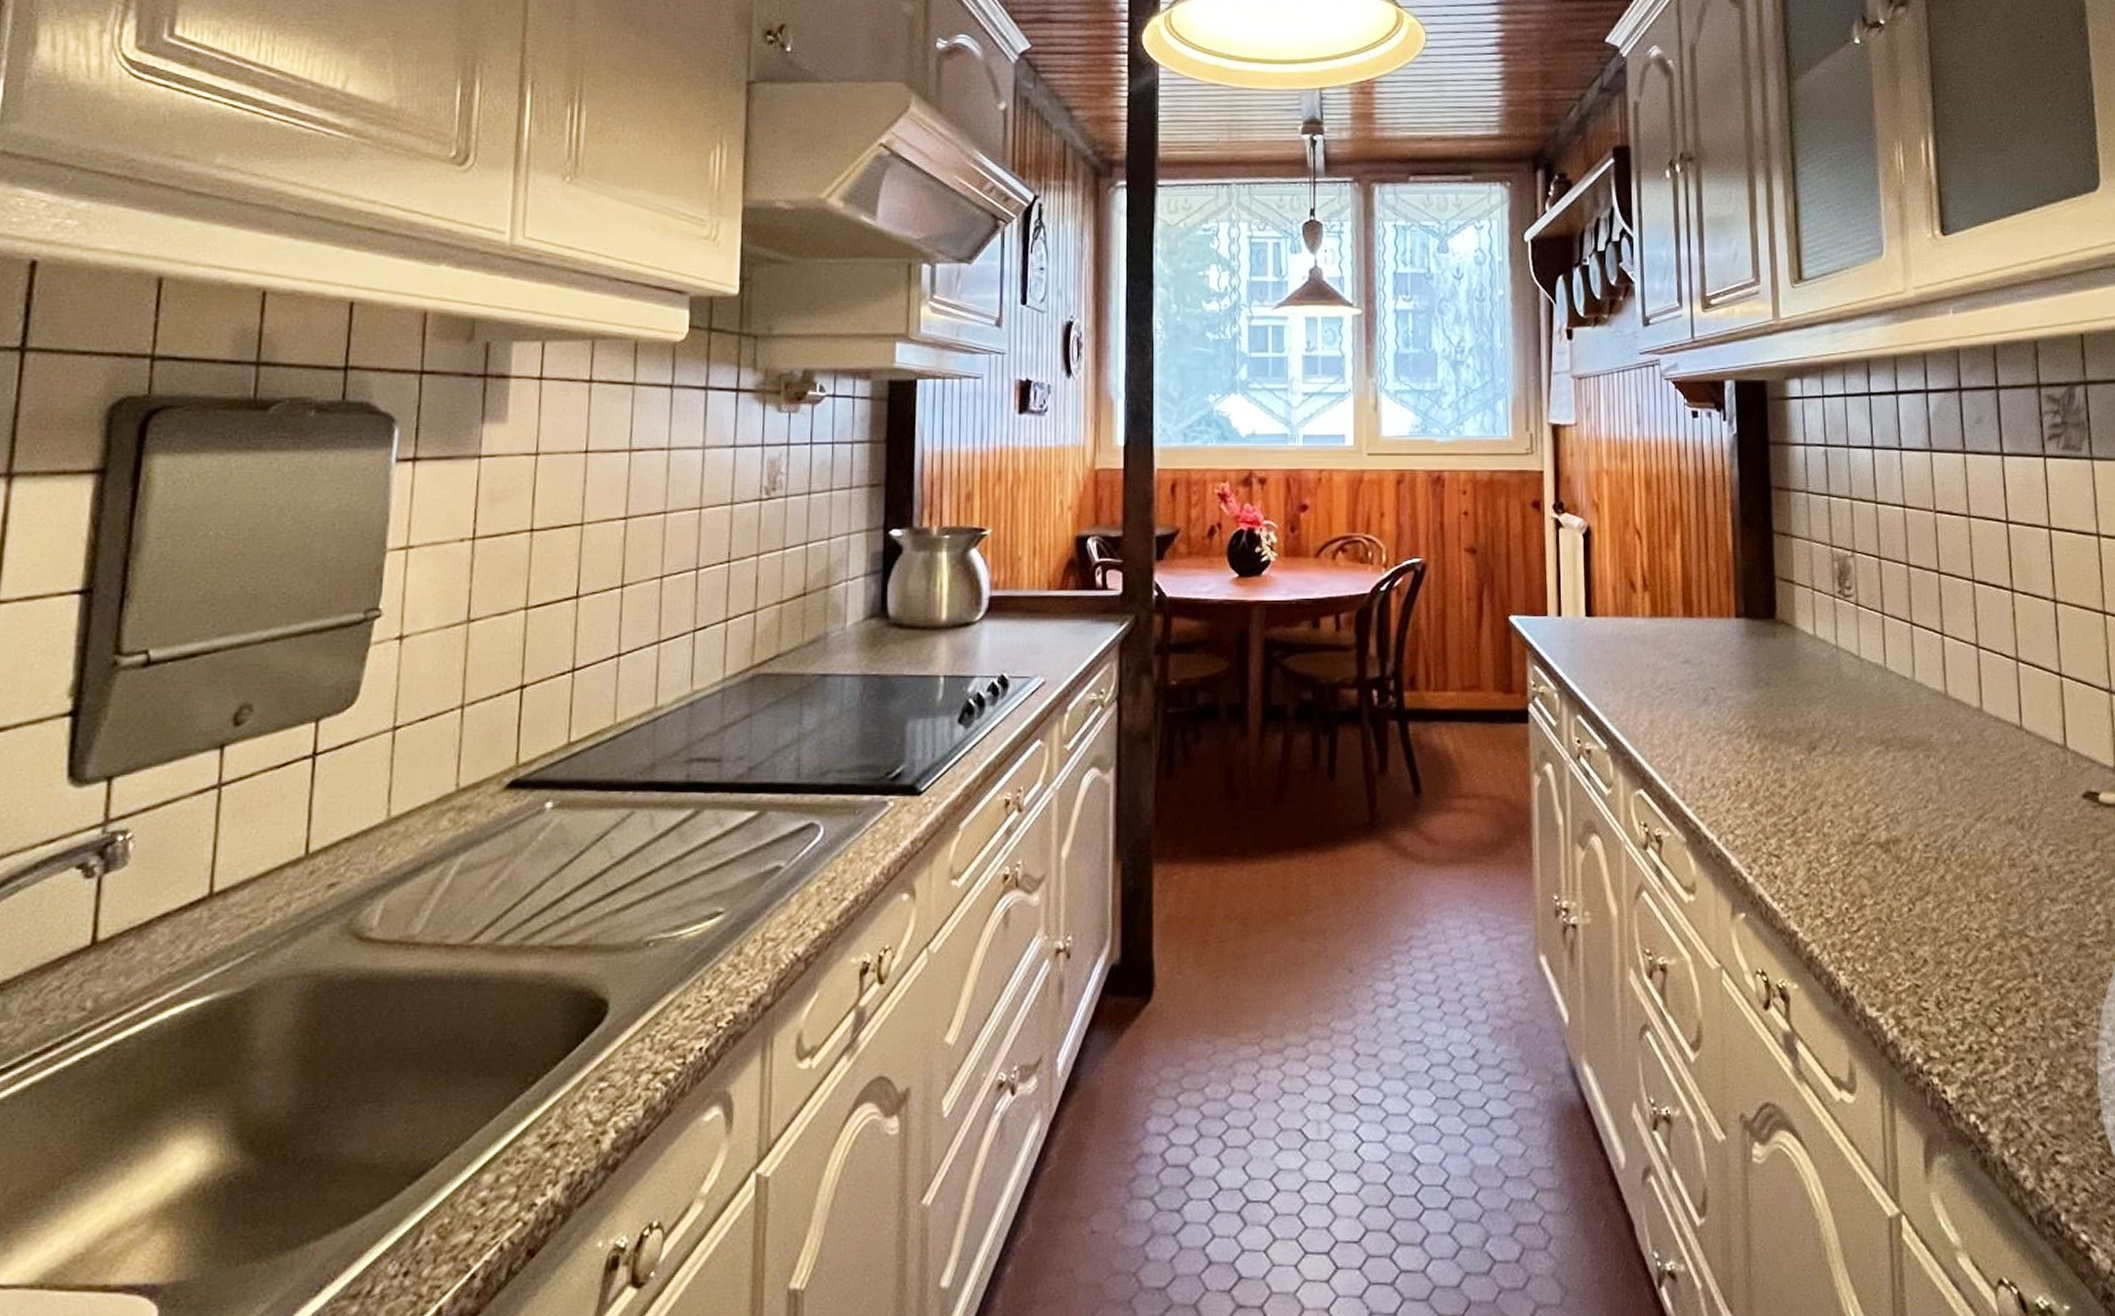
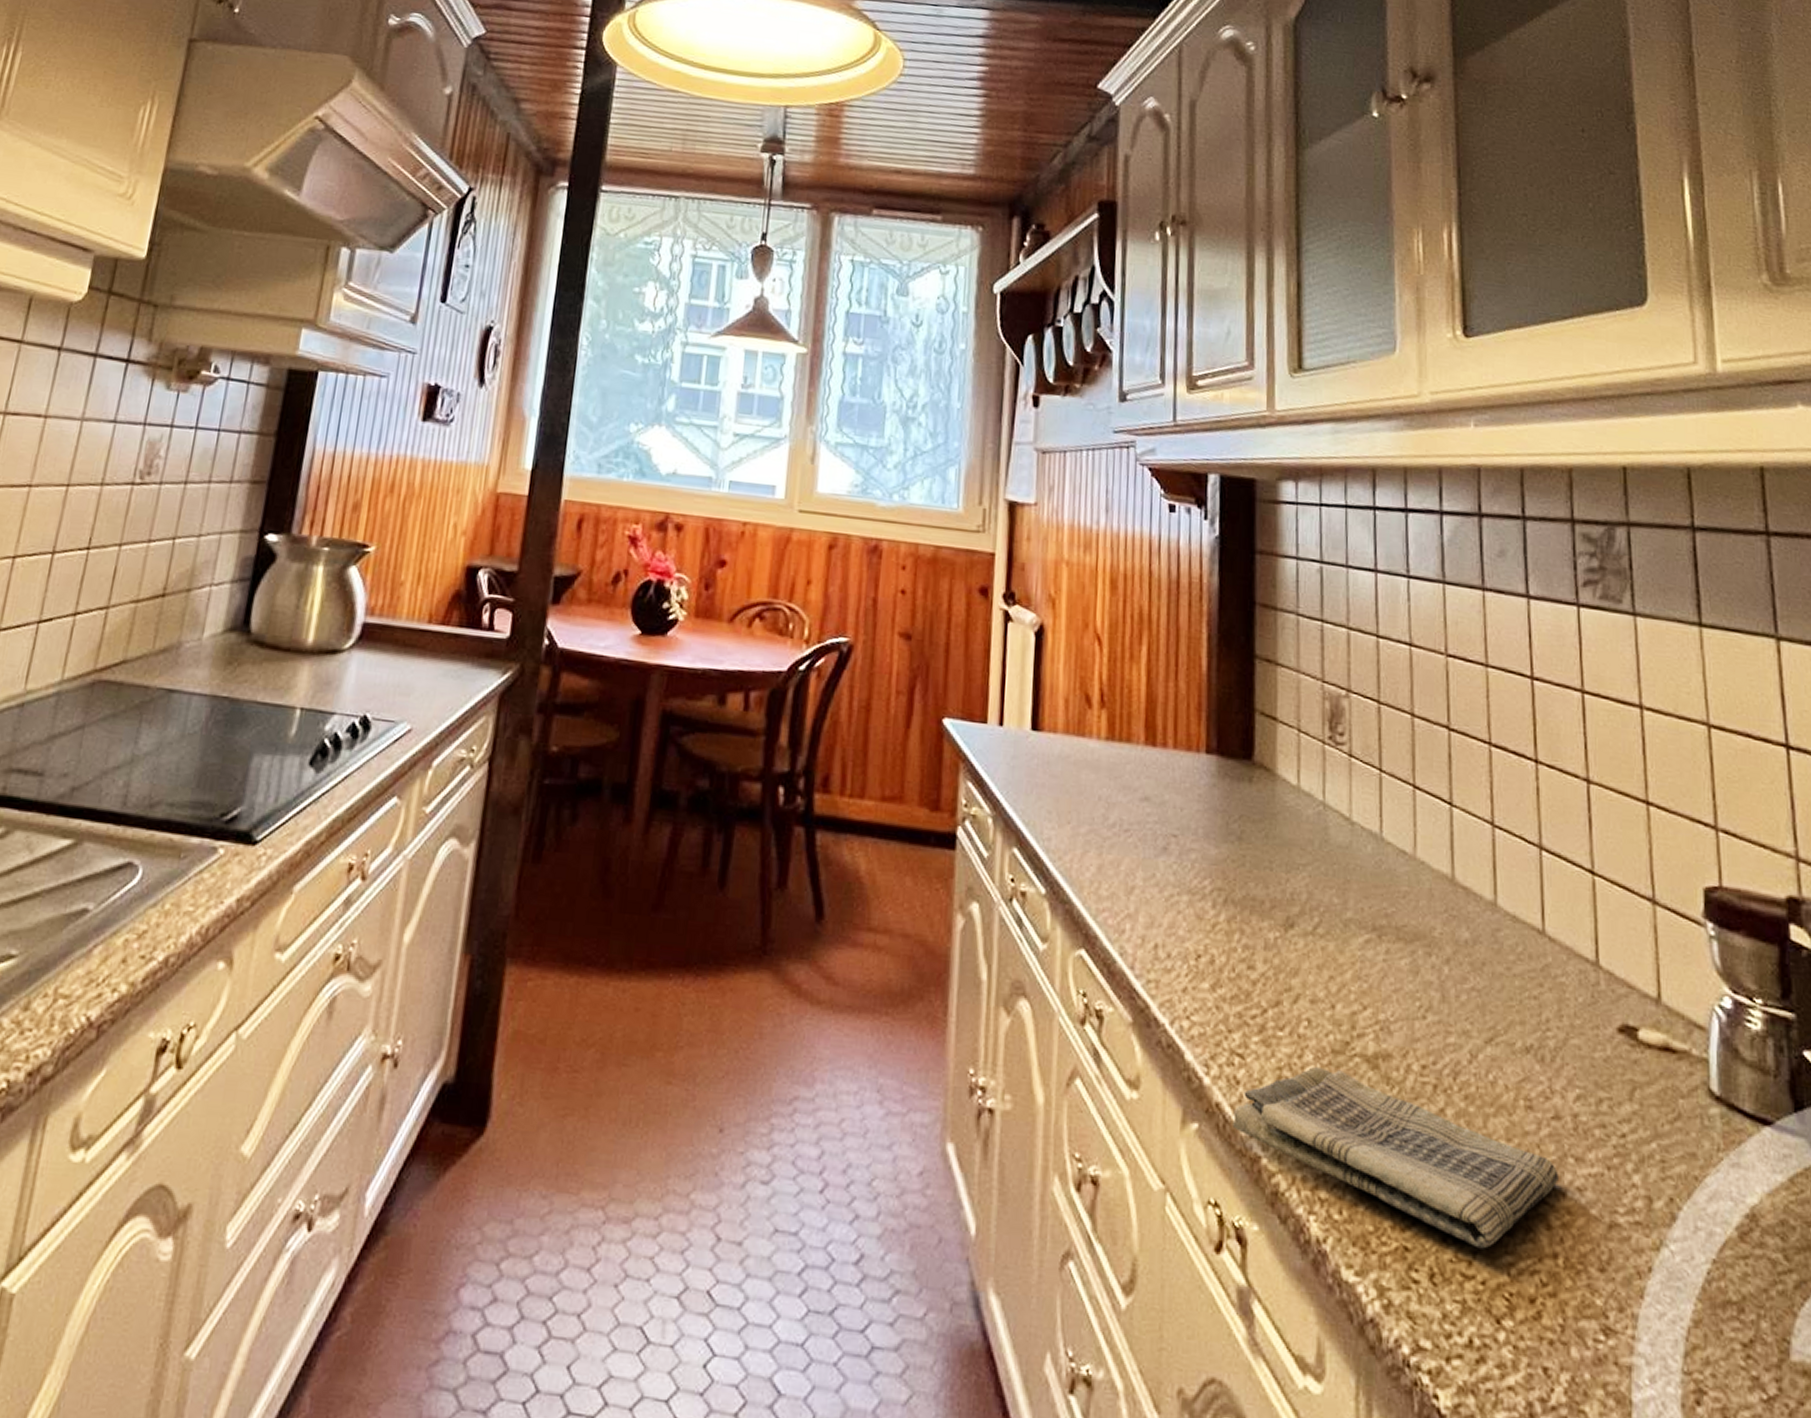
dish towel: none [1772,856,2037,978] -> present [1232,1066,1558,1249]

